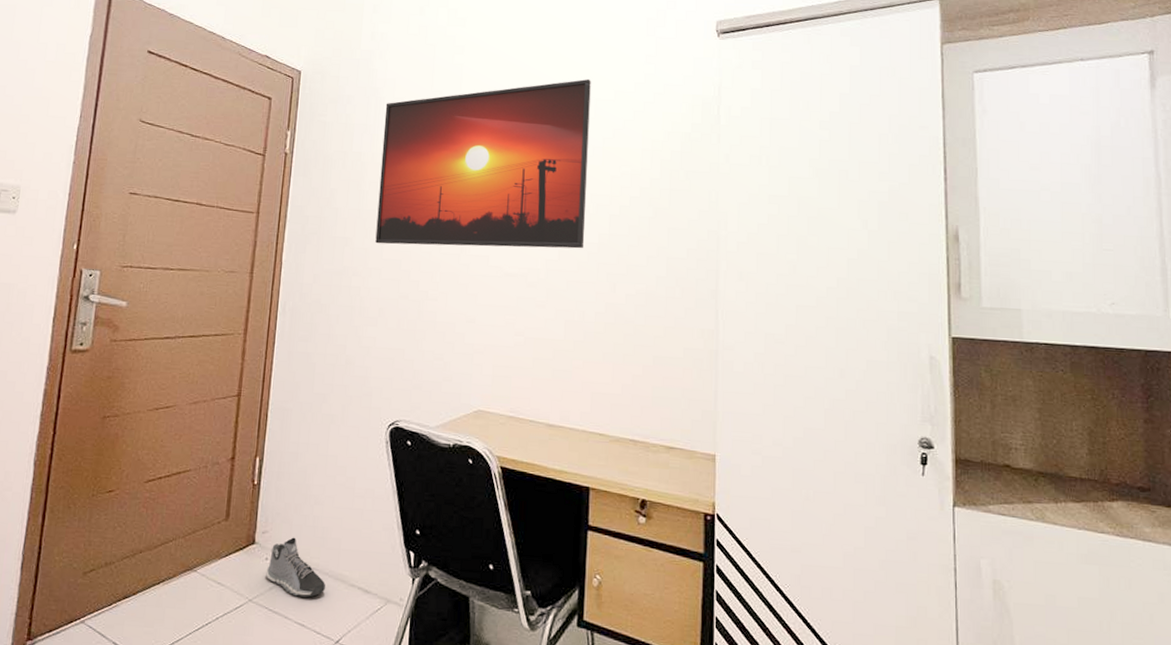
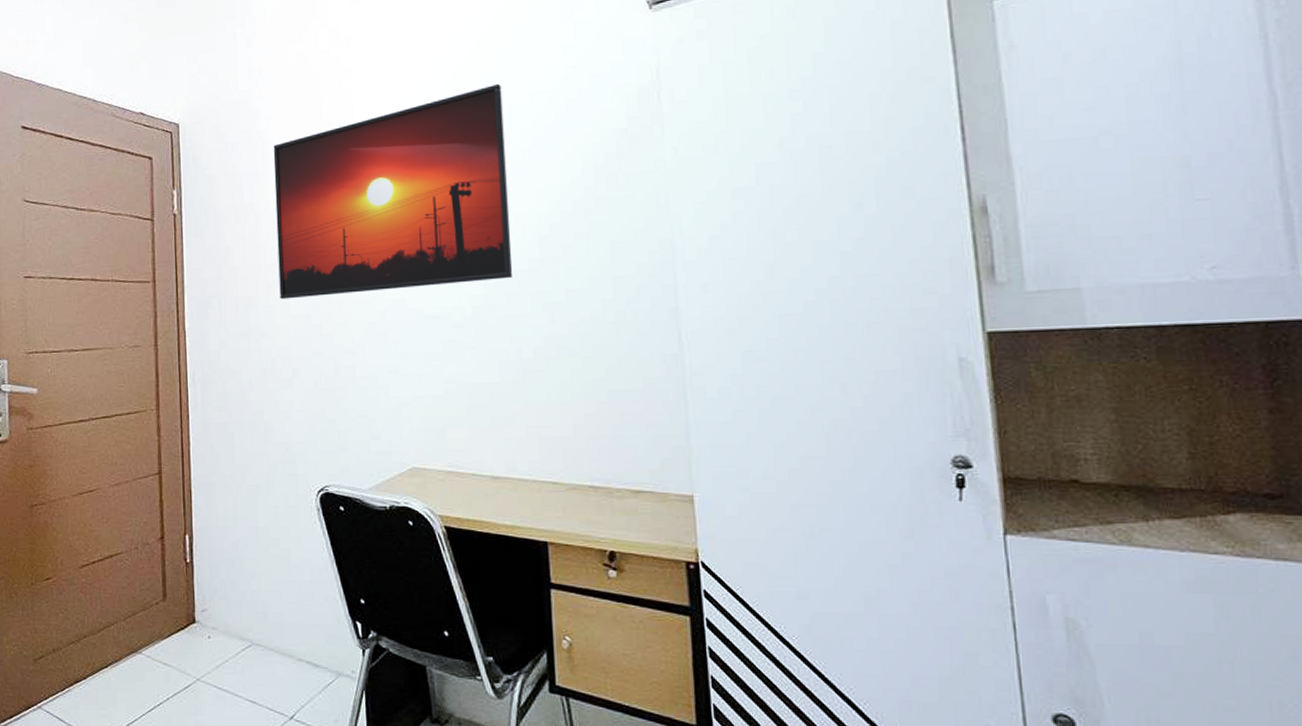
sneaker: present [266,537,326,598] -> none [210,614,273,674]

